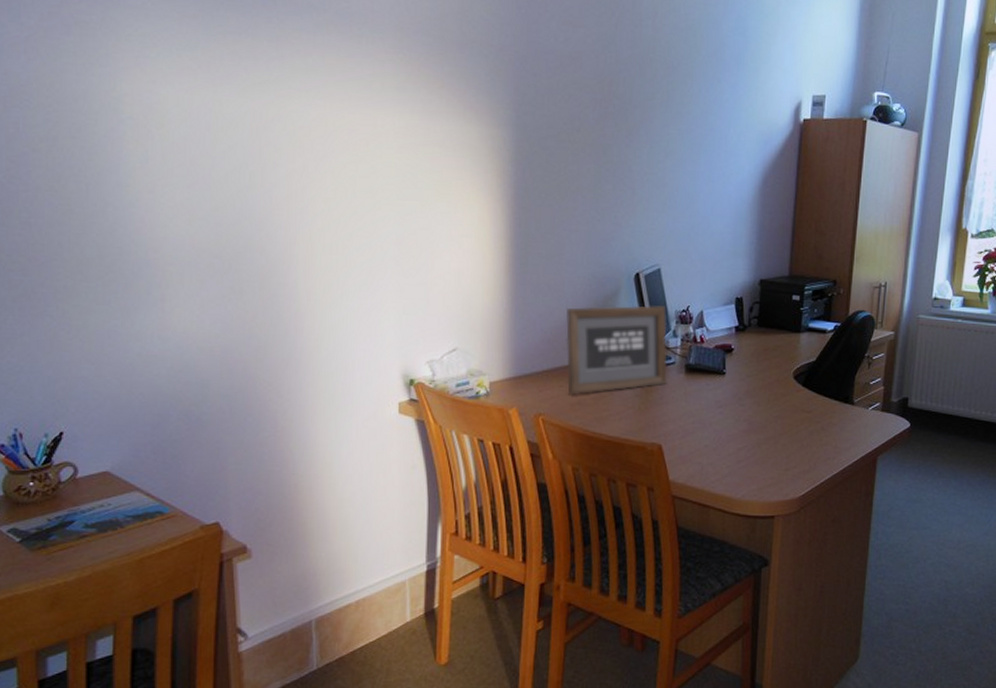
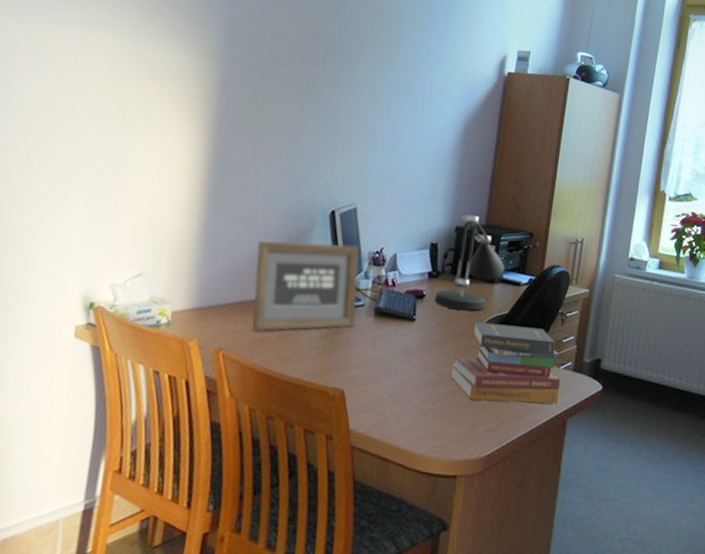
desk lamp: none [743,266,811,361] -> present [435,214,505,312]
books: none [763,371,870,445] -> present [451,322,561,404]

